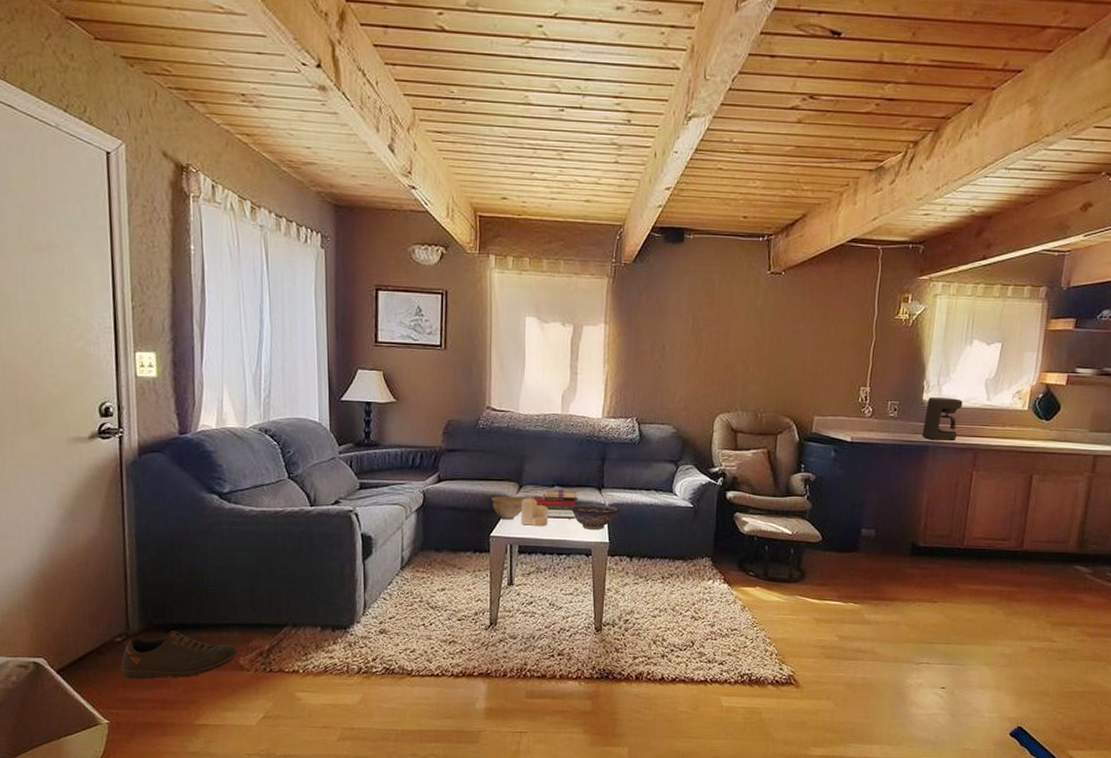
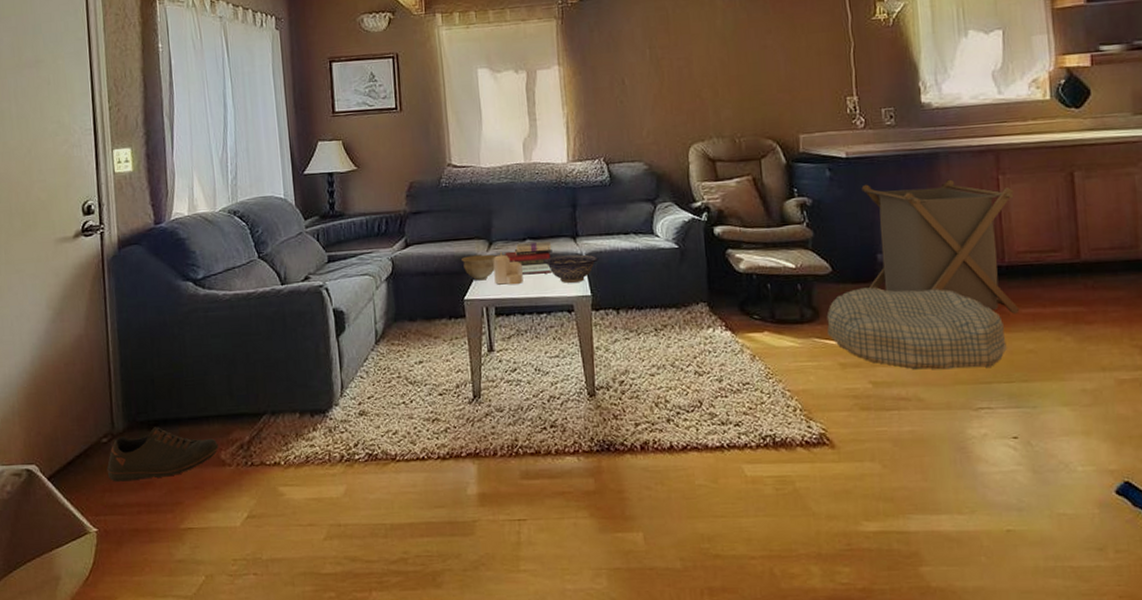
dog bed: none [809,557,953,630] -> present [826,287,1007,370]
laundry basket: none [849,467,983,589] -> present [861,179,1019,314]
coffee maker: present [921,397,963,441] -> none [927,96,970,146]

